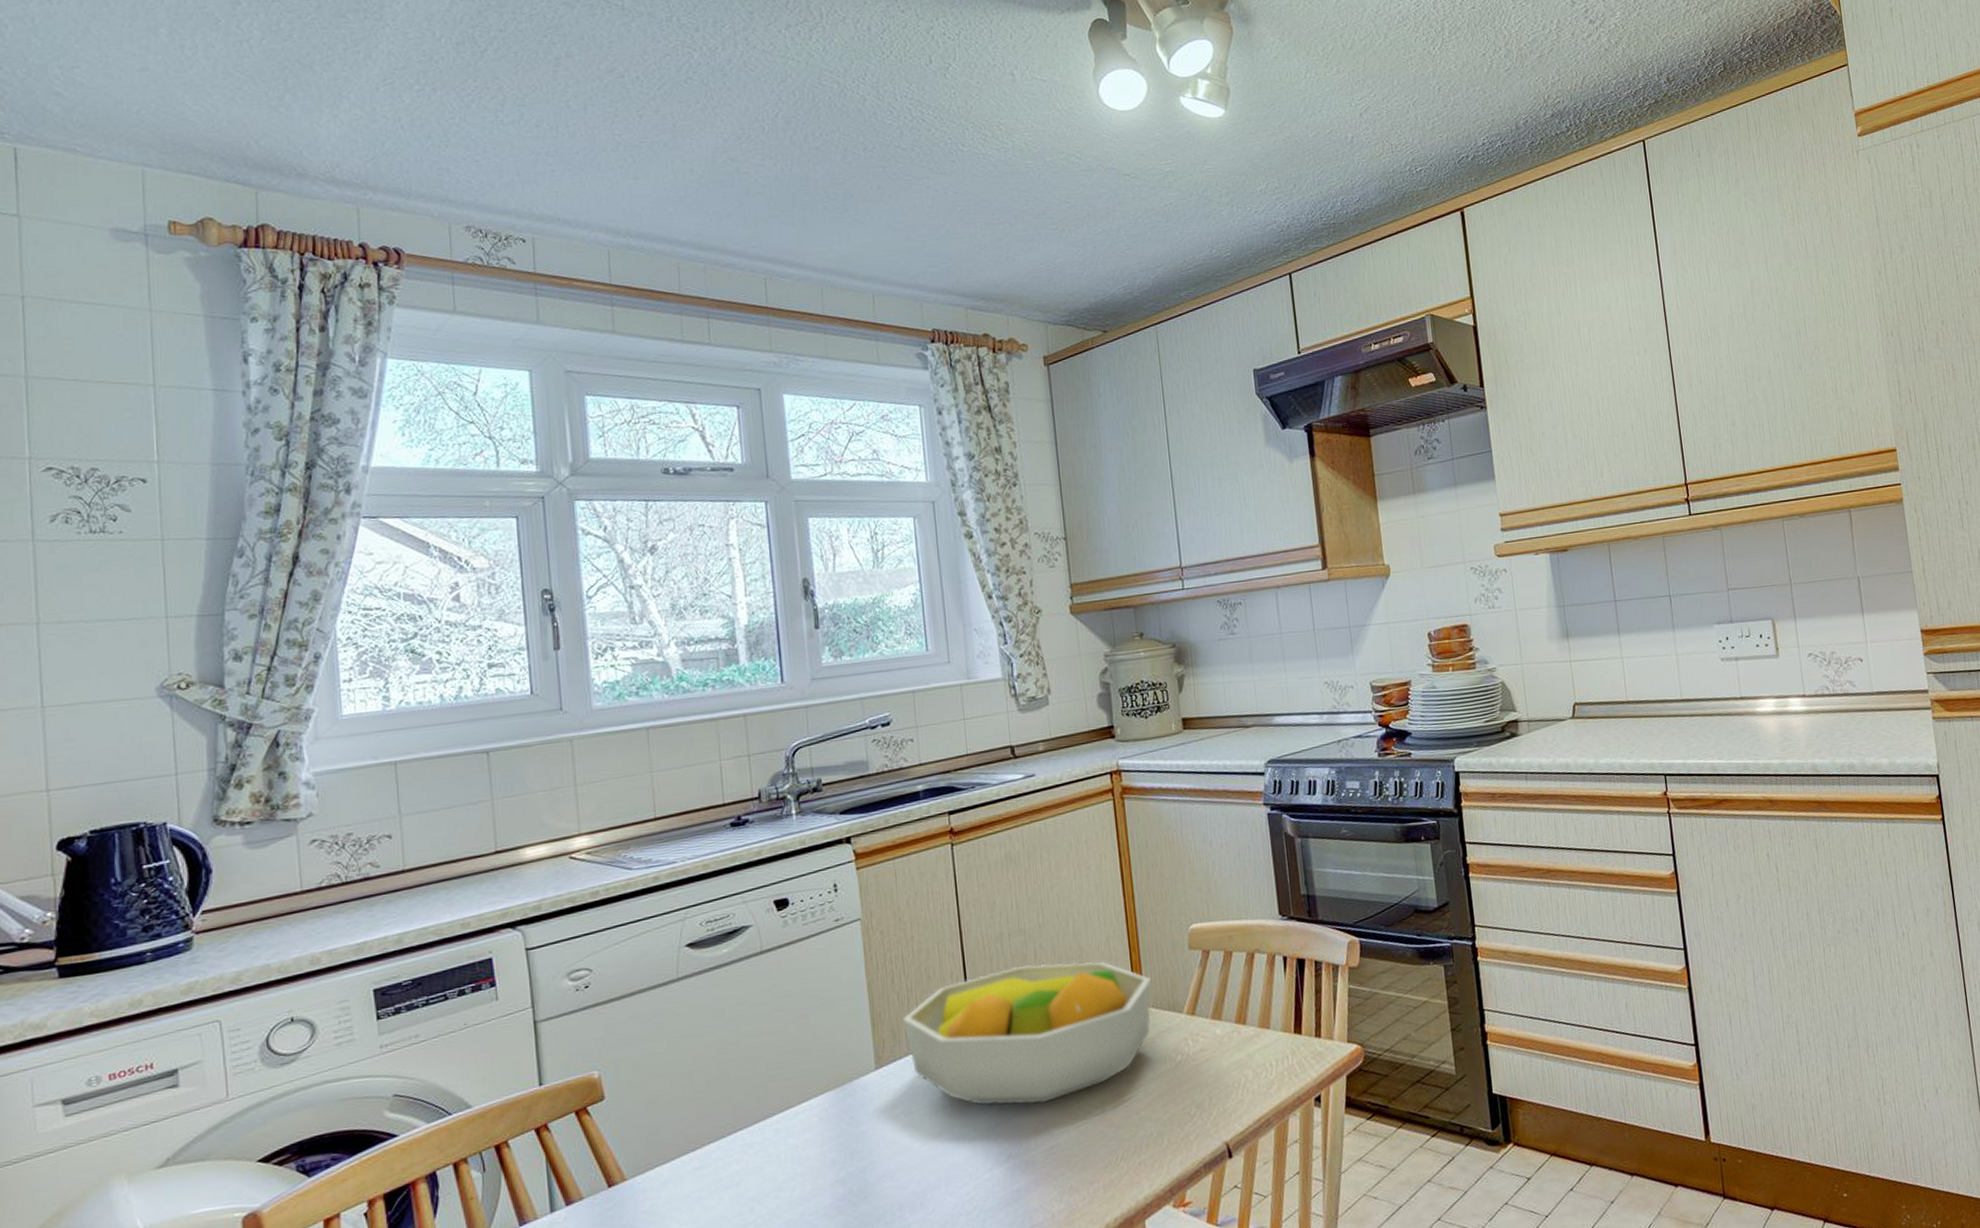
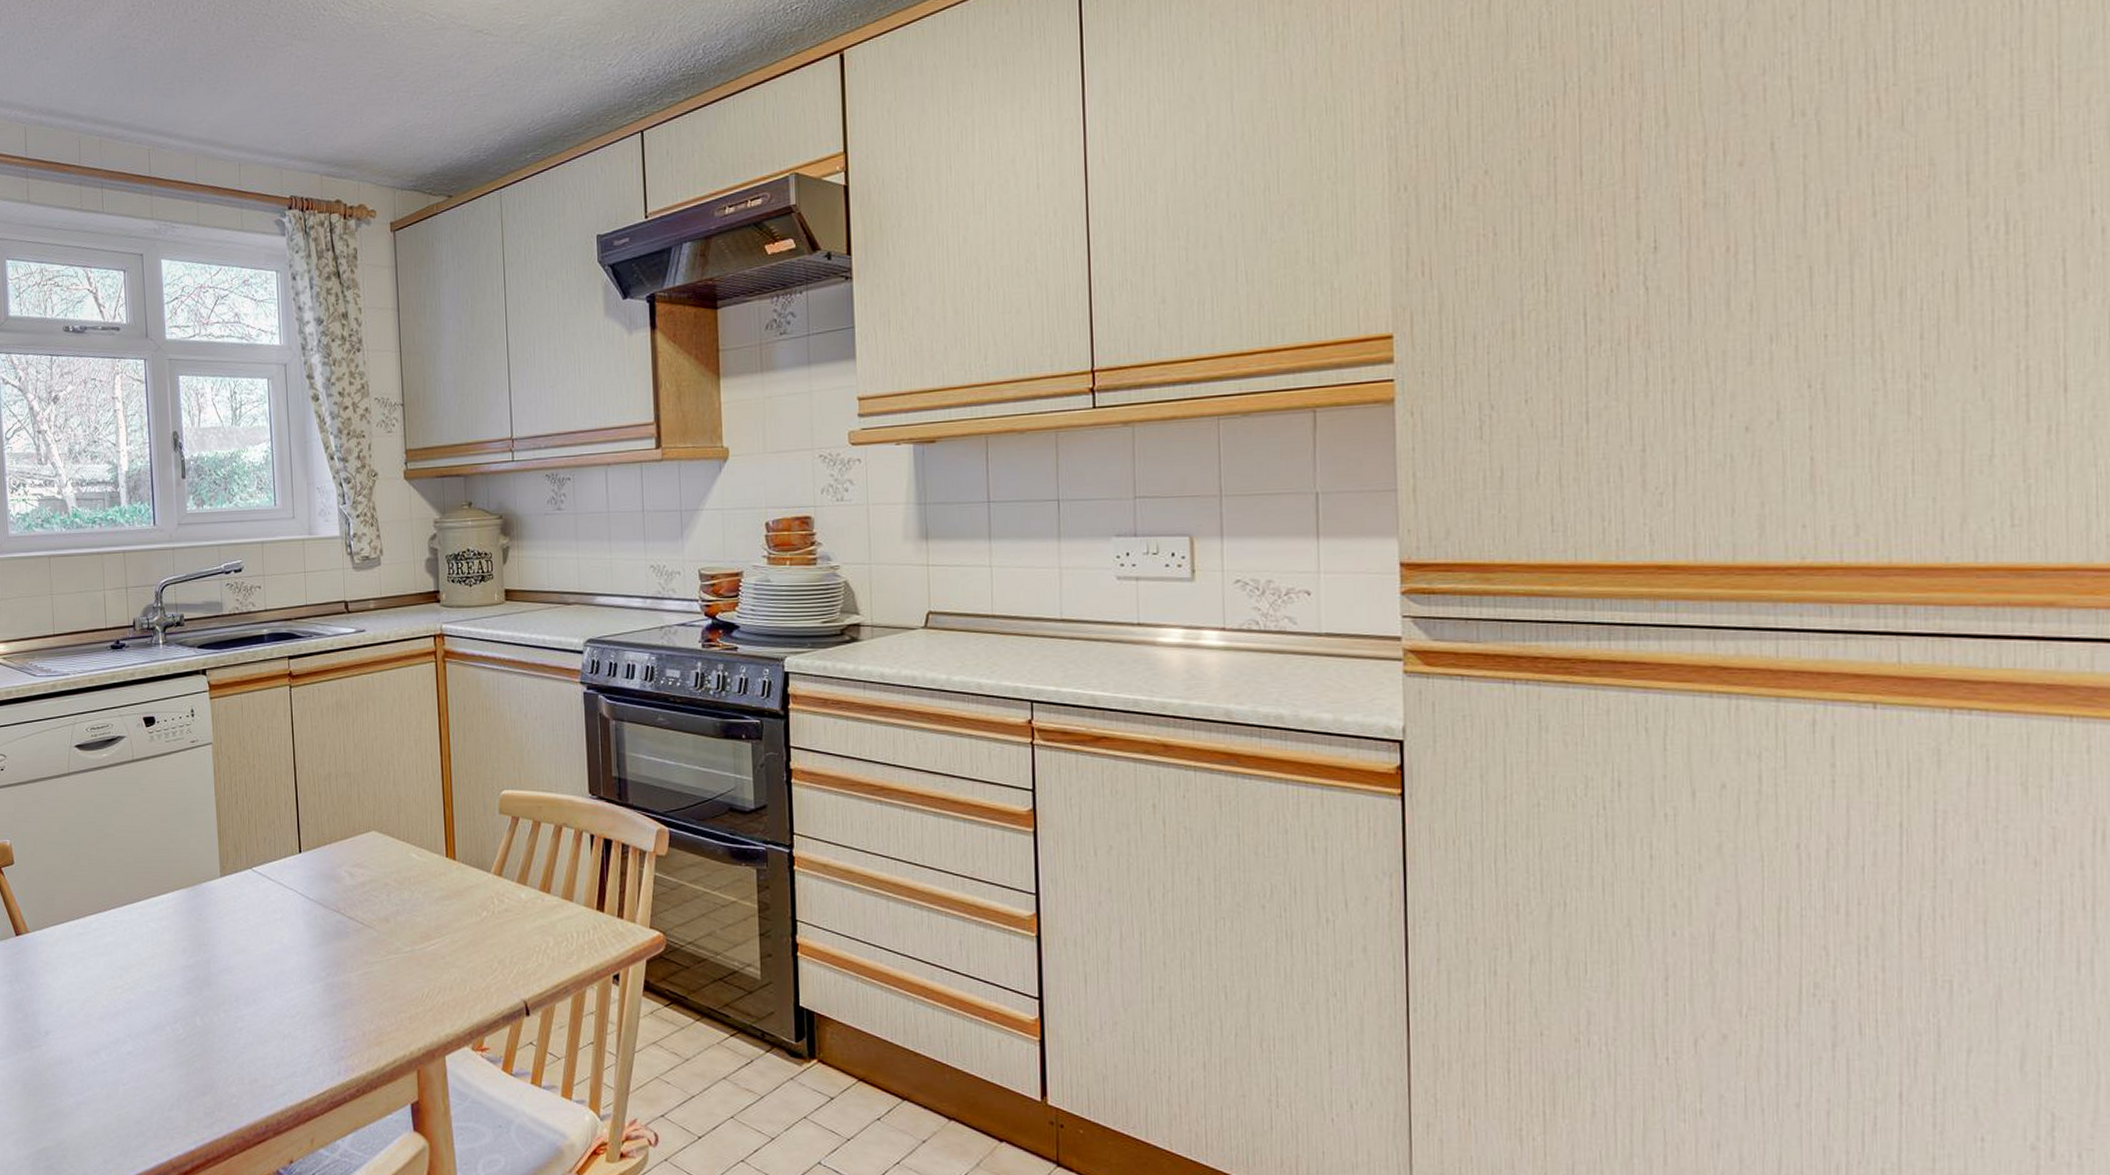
fruit bowl: present [903,961,1152,1105] -> none [244,805,463,932]

